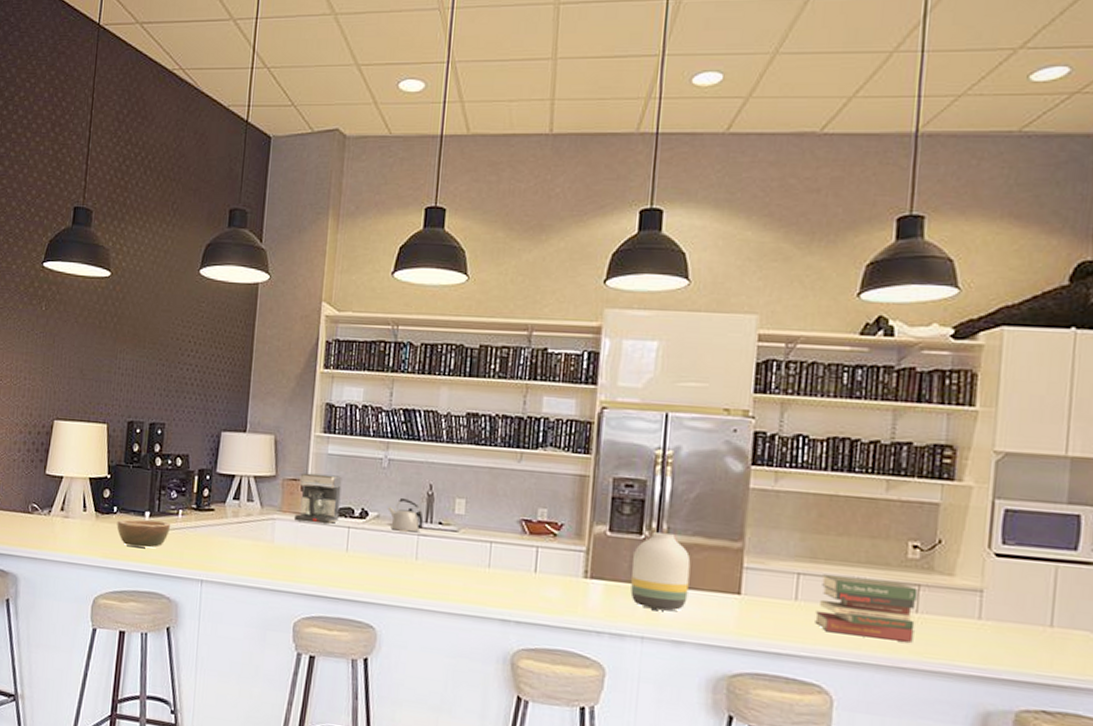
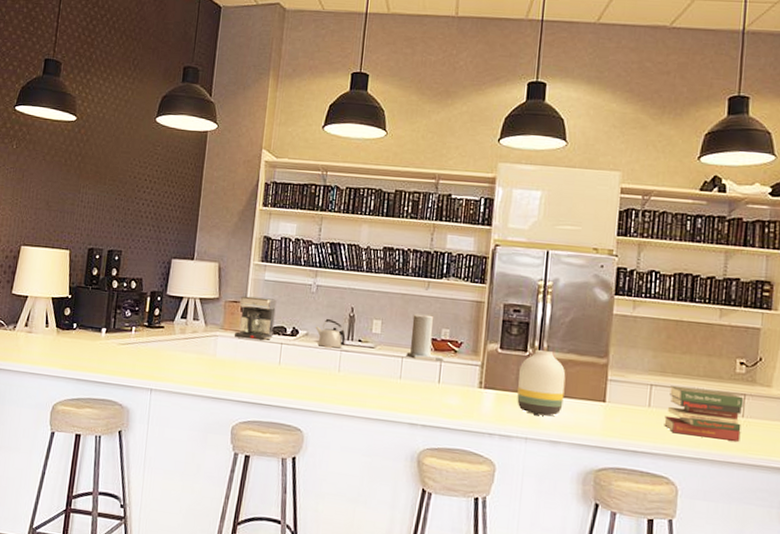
bowl: present [116,519,170,548] -> none [75,334,124,361]
paper towel: none [496,491,541,547] -> present [406,314,444,361]

